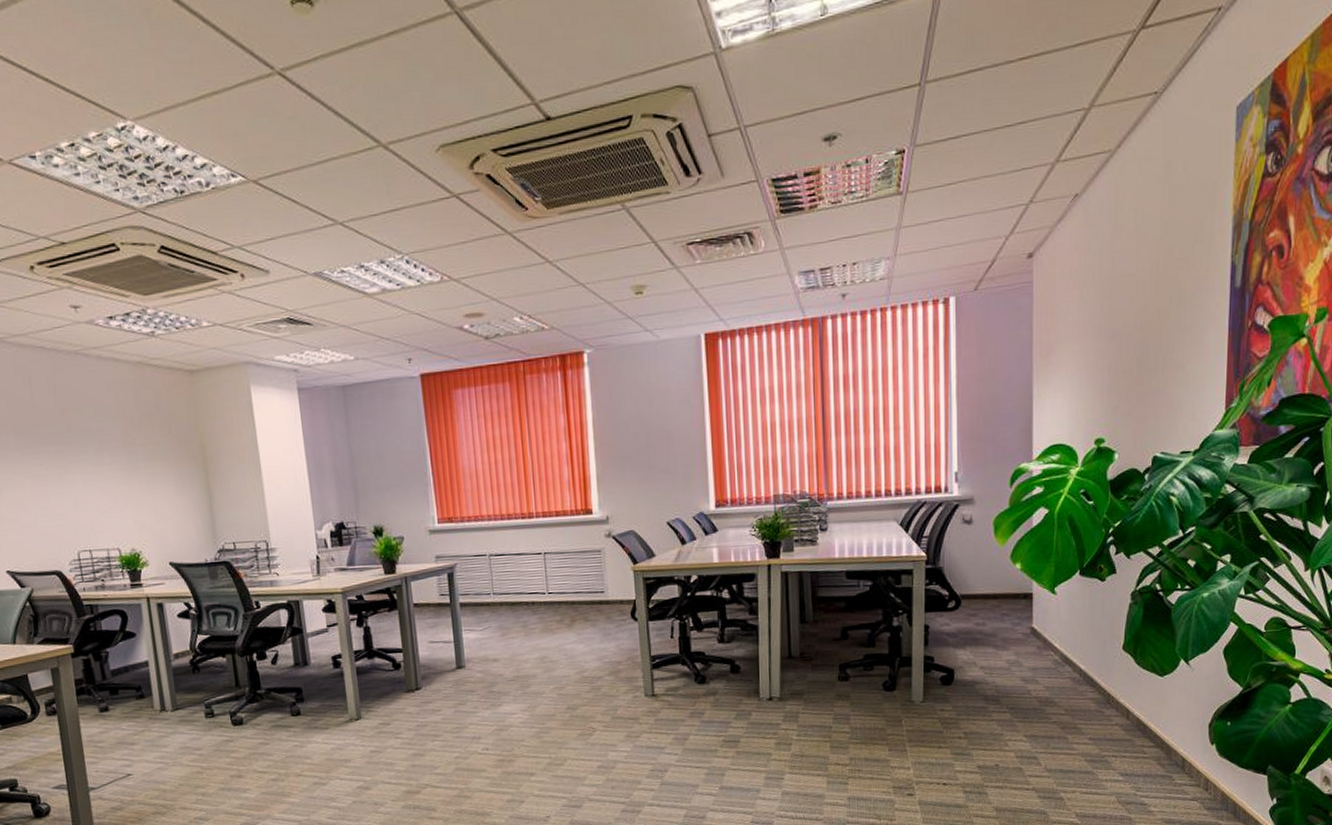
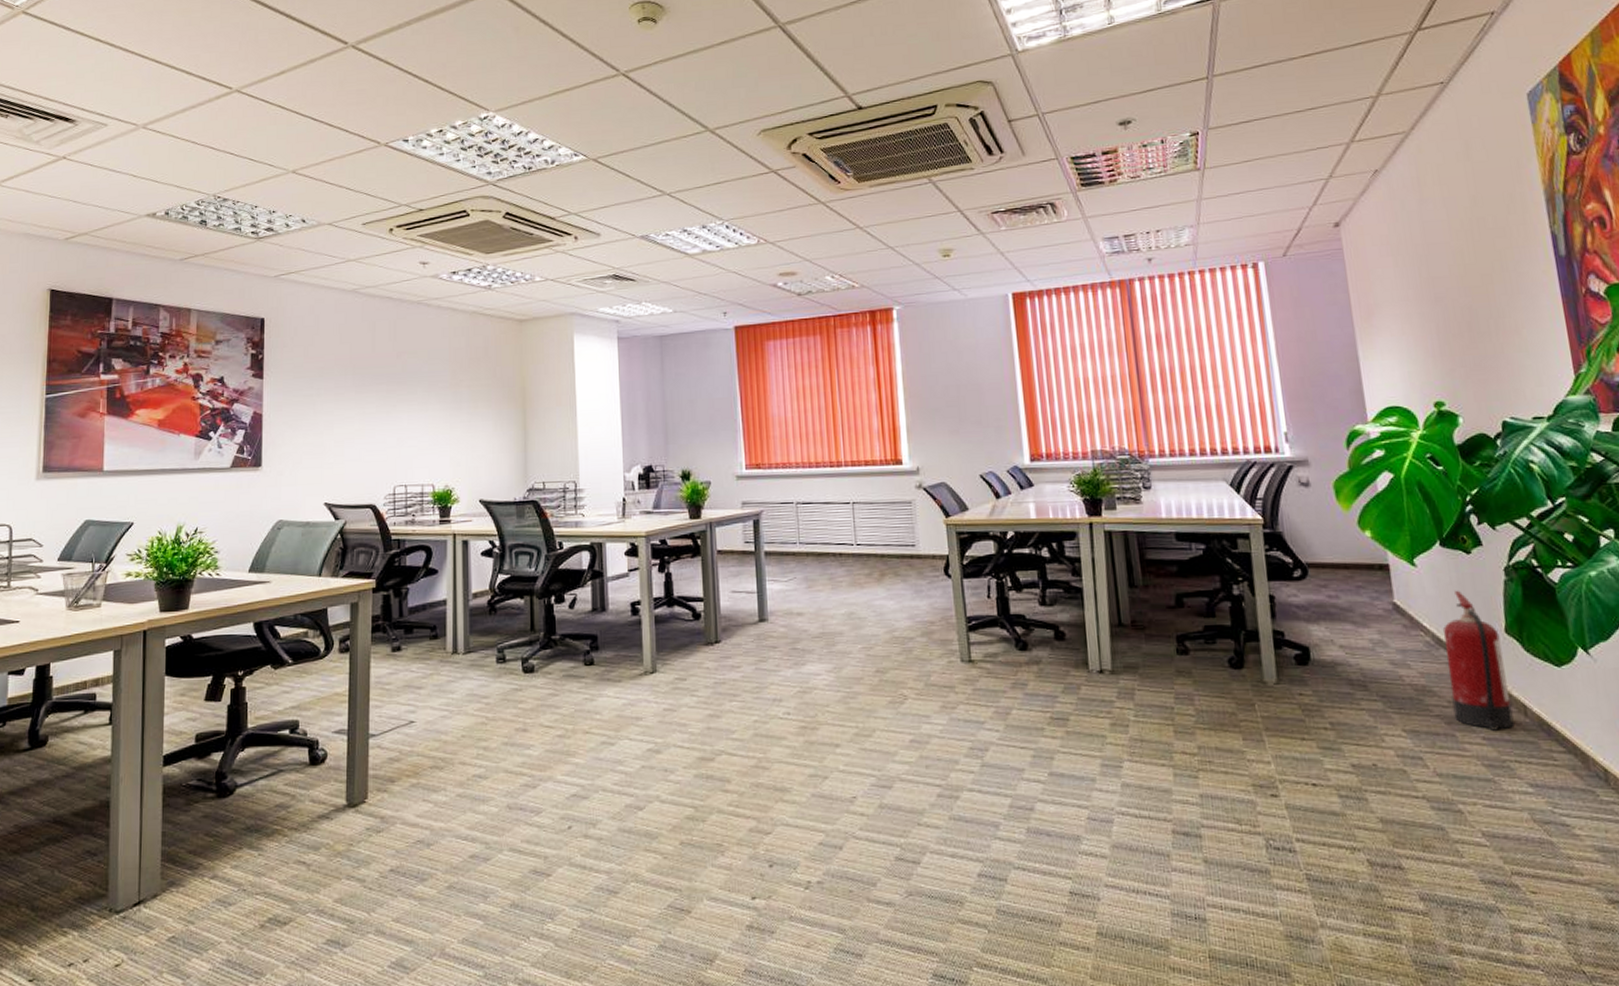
fire extinguisher: none [1069,614,1117,732] -> present [1444,590,1515,731]

